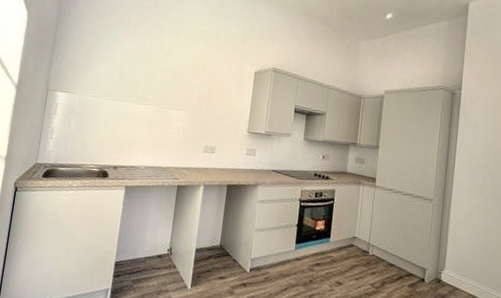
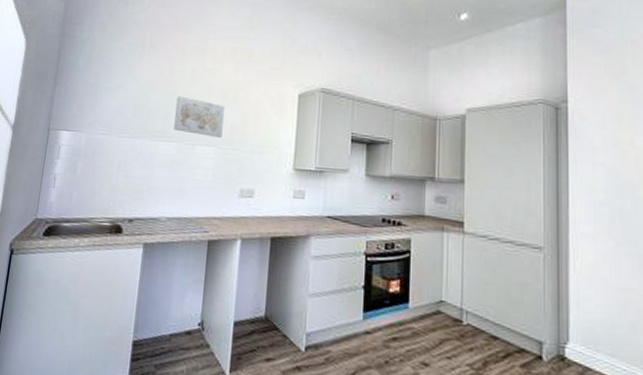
wall art: none [152,68,195,104] -> present [174,96,225,137]

